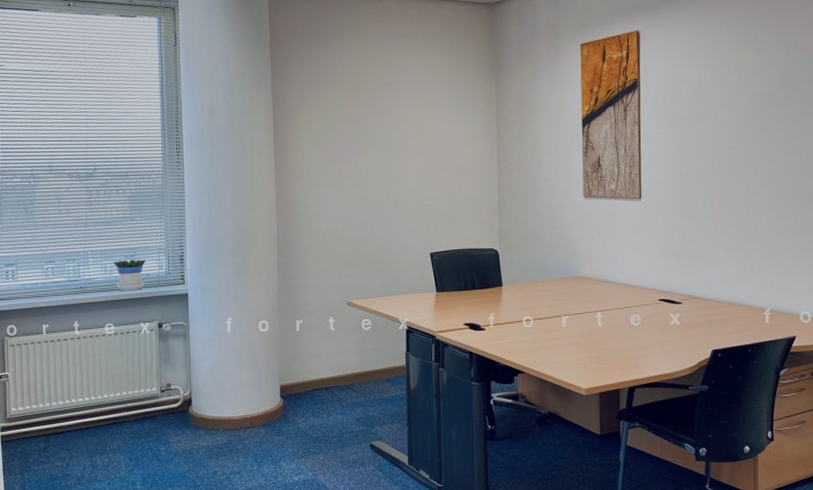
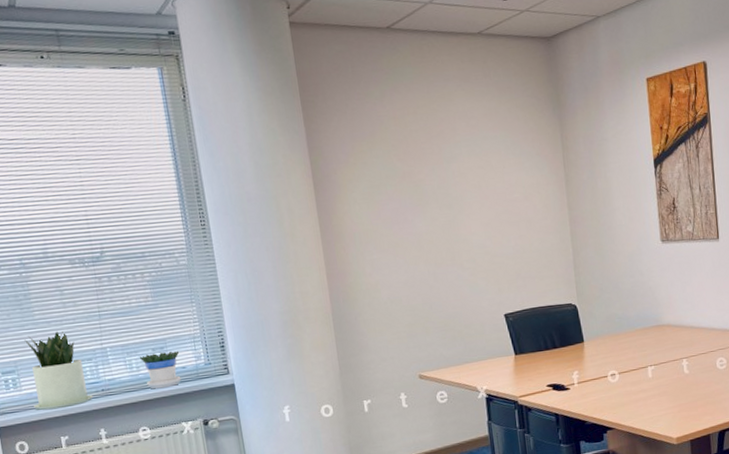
planter: none [24,233,73,300] -> present [24,331,93,411]

